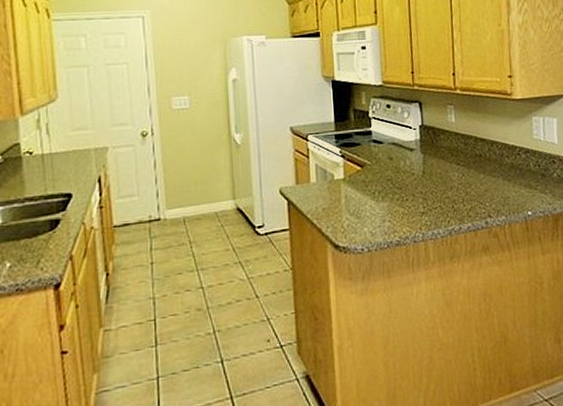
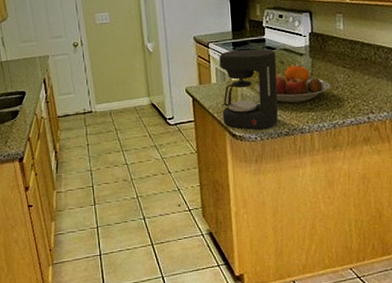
coffee maker: none [319,142,388,239] -> present [219,48,278,130]
fruit bowl: none [361,160,445,206] -> present [255,64,331,103]

